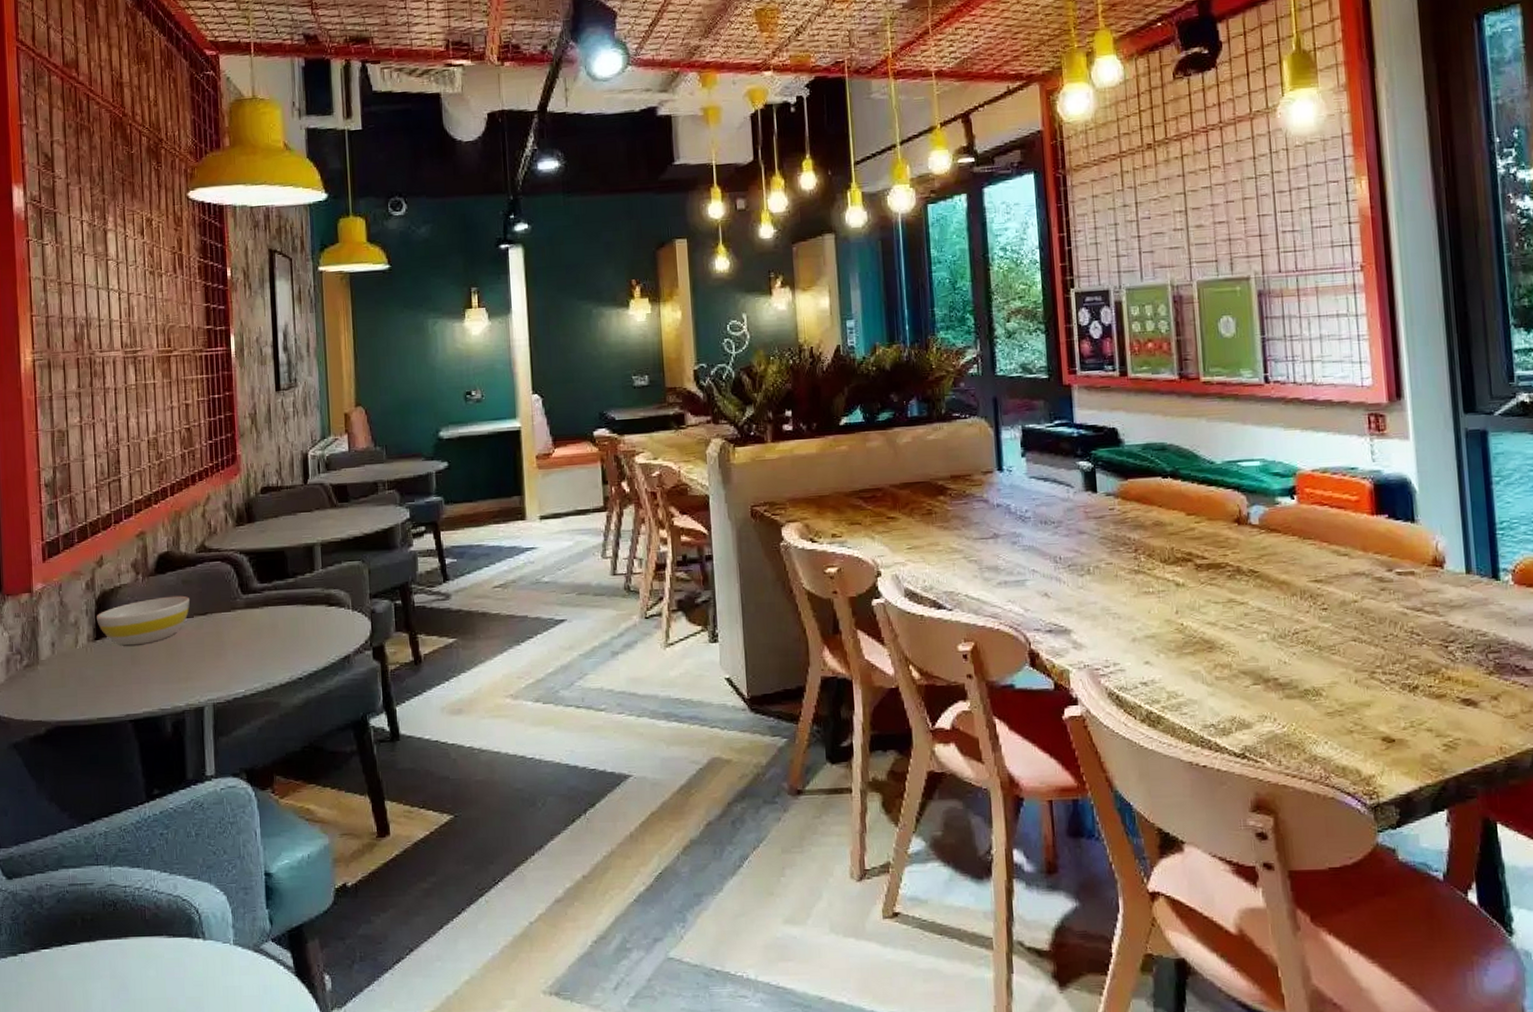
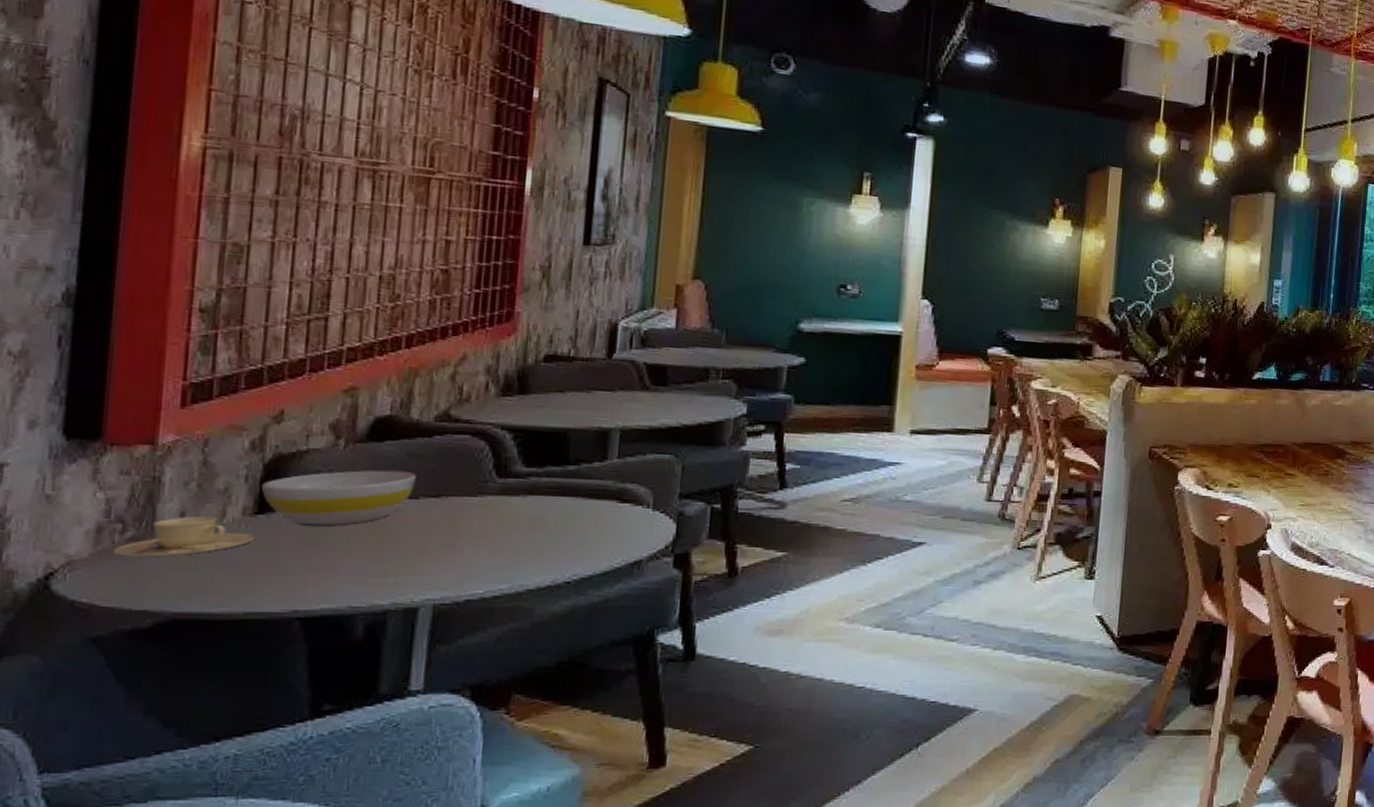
teacup: none [17,644,97,680] -> present [112,515,256,557]

